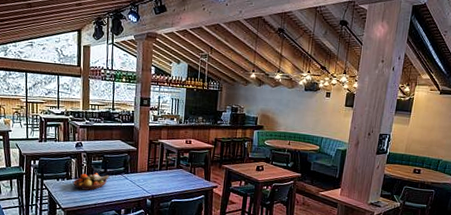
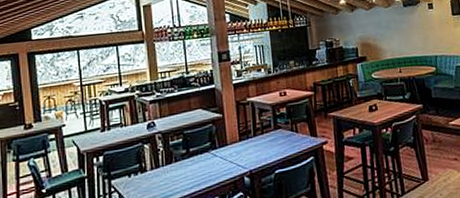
fruit bowl: present [73,173,110,191] -> none [149,156,194,184]

